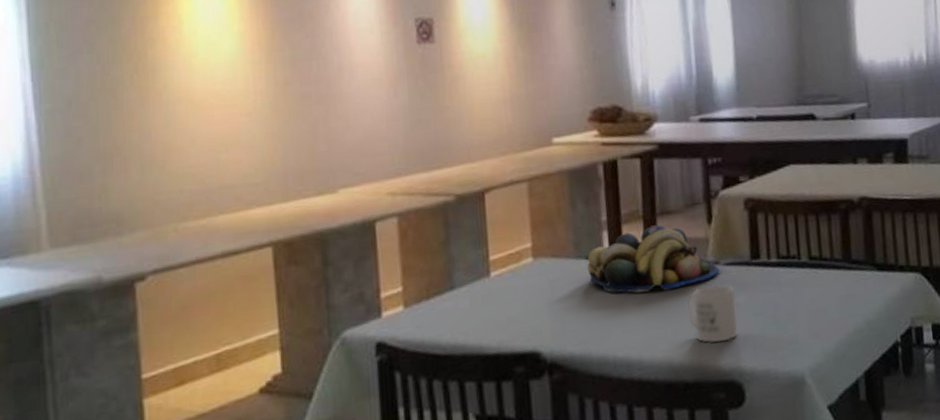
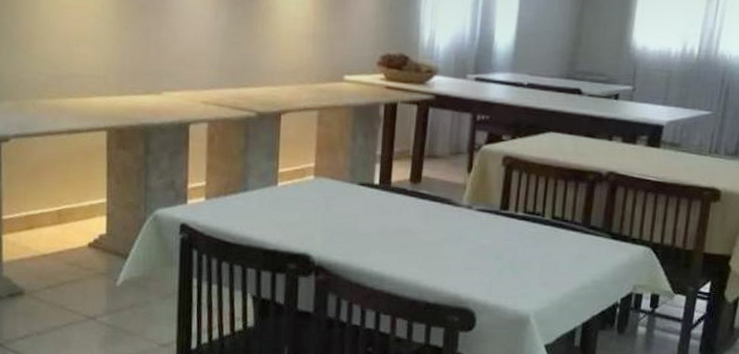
fruit bowl: present [587,225,719,293] -> none [358,166,471,224]
mug: present [687,283,738,344] -> none [437,225,482,276]

